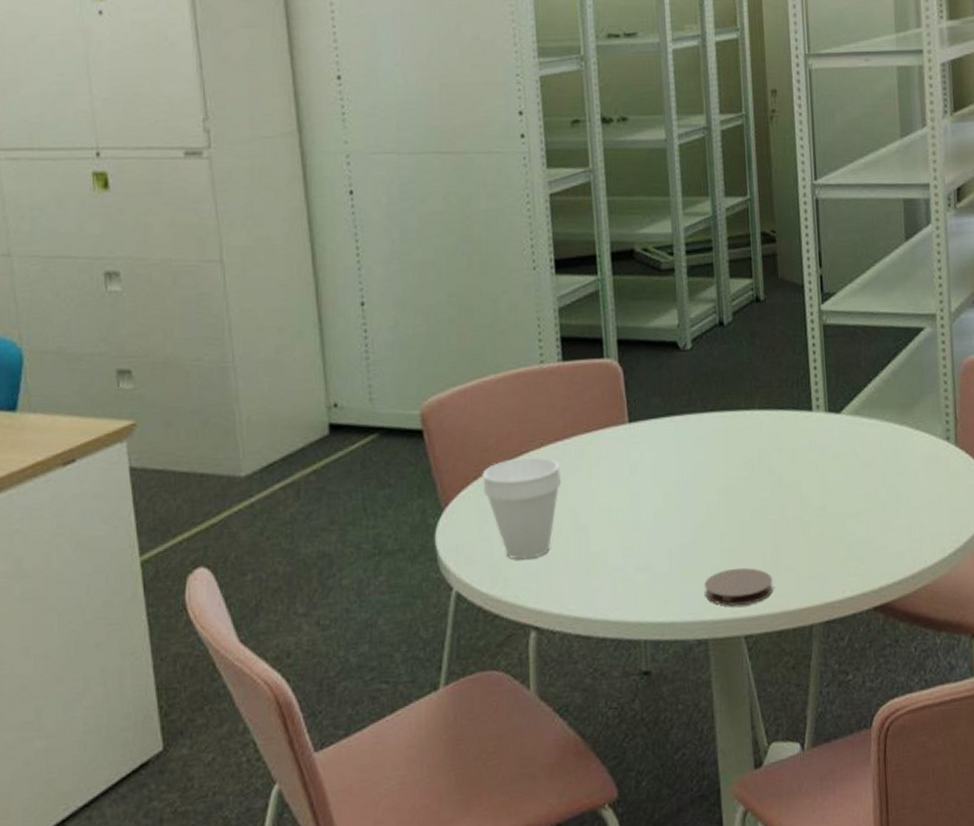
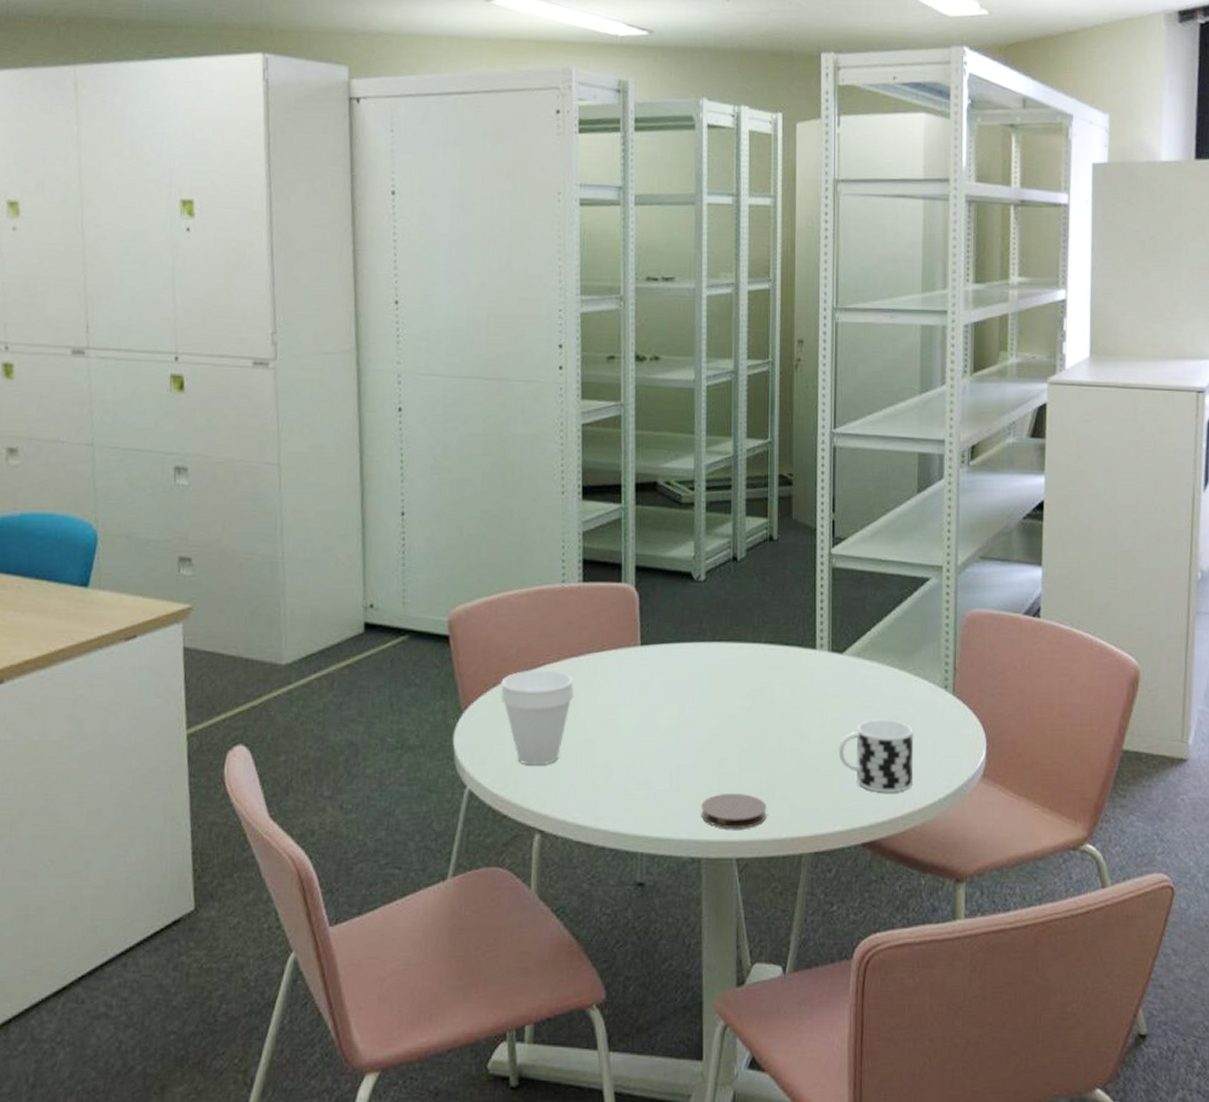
cup: none [842,477,921,553] -> present [838,719,914,793]

